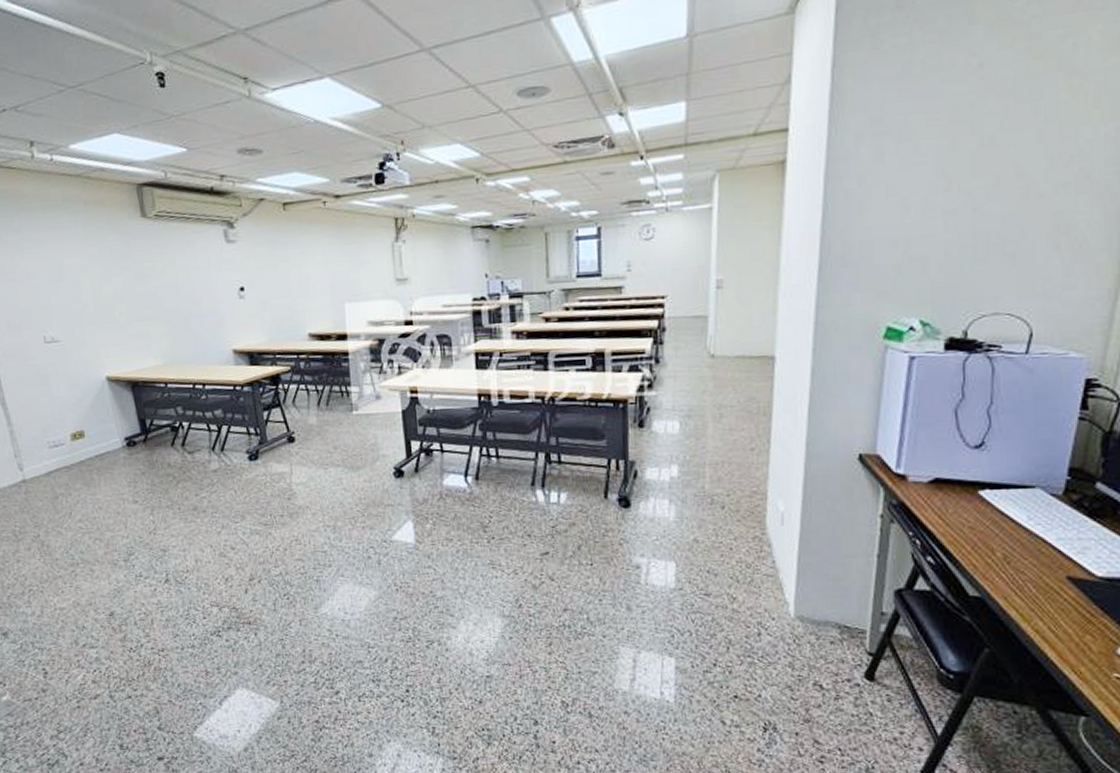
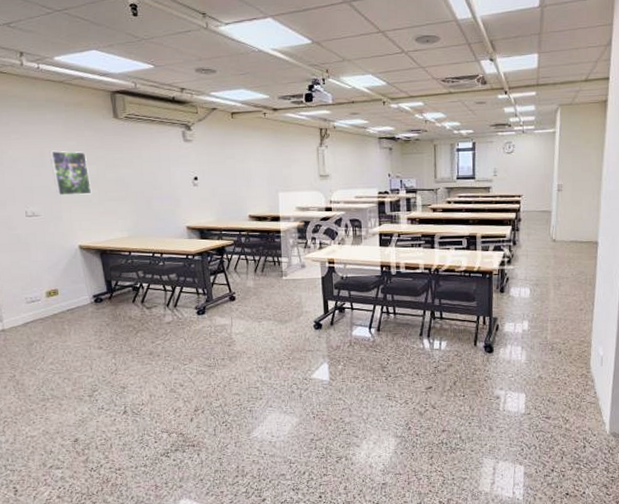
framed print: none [68,260,119,317] -> present [49,150,92,196]

